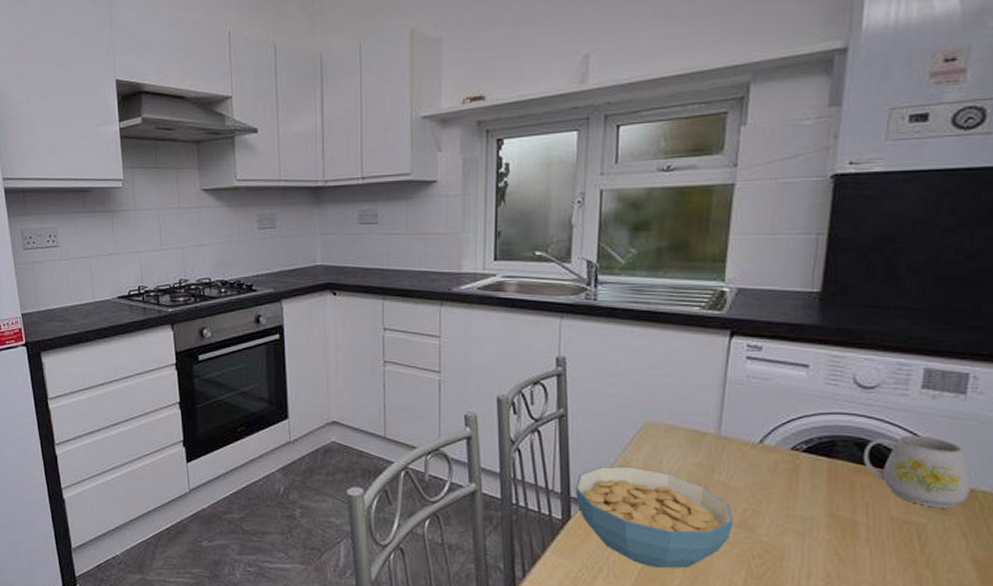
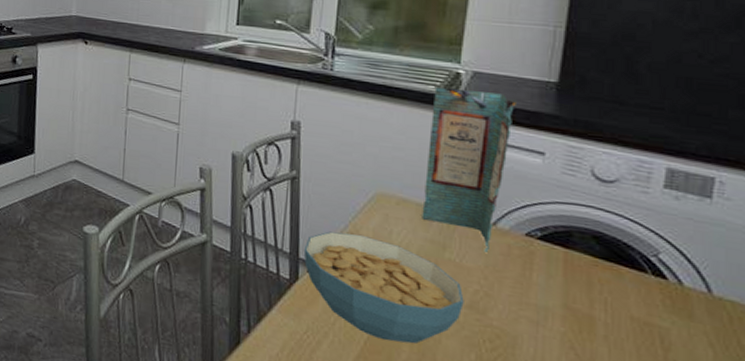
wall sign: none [690,307,781,470] -> present [422,86,516,252]
mug: present [863,435,971,509] -> none [601,233,718,315]

